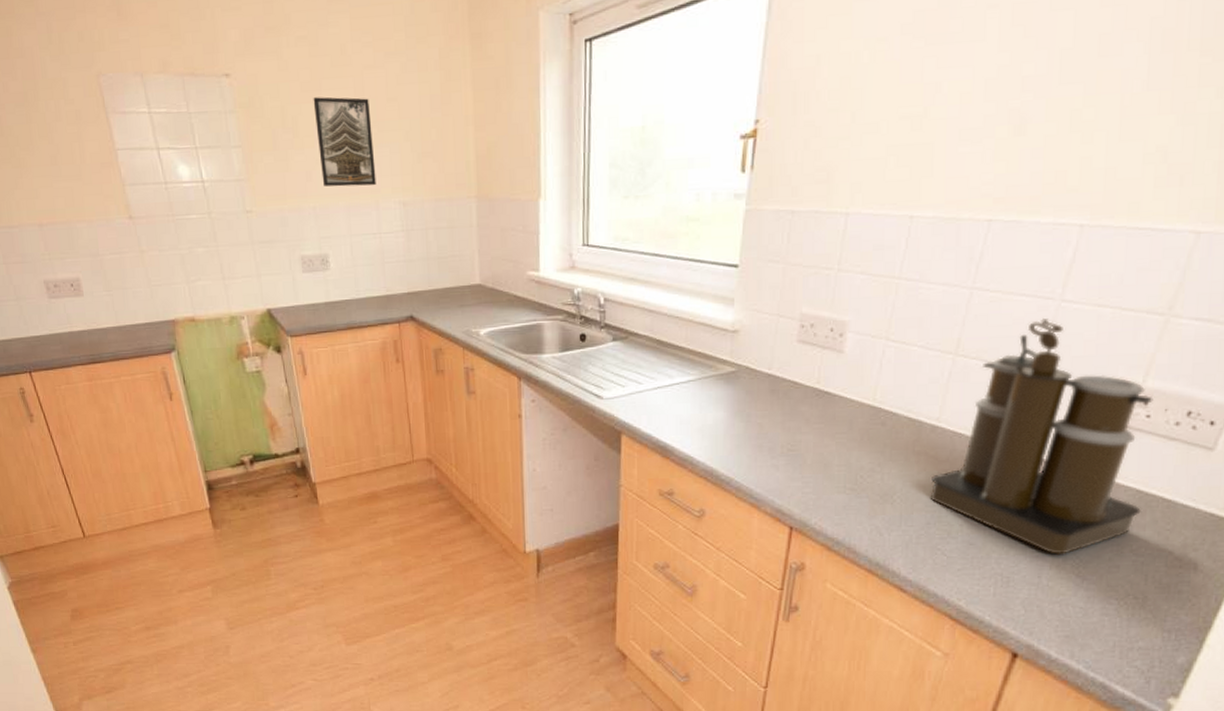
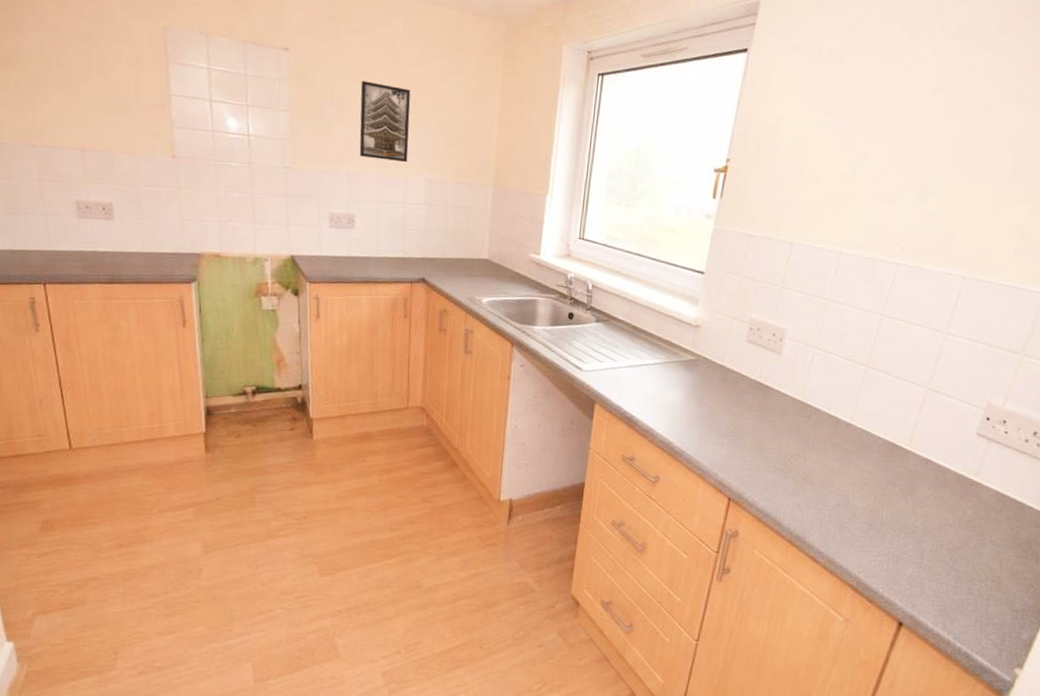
coffee maker: present [930,318,1154,556] -> none [841,346,1010,541]

